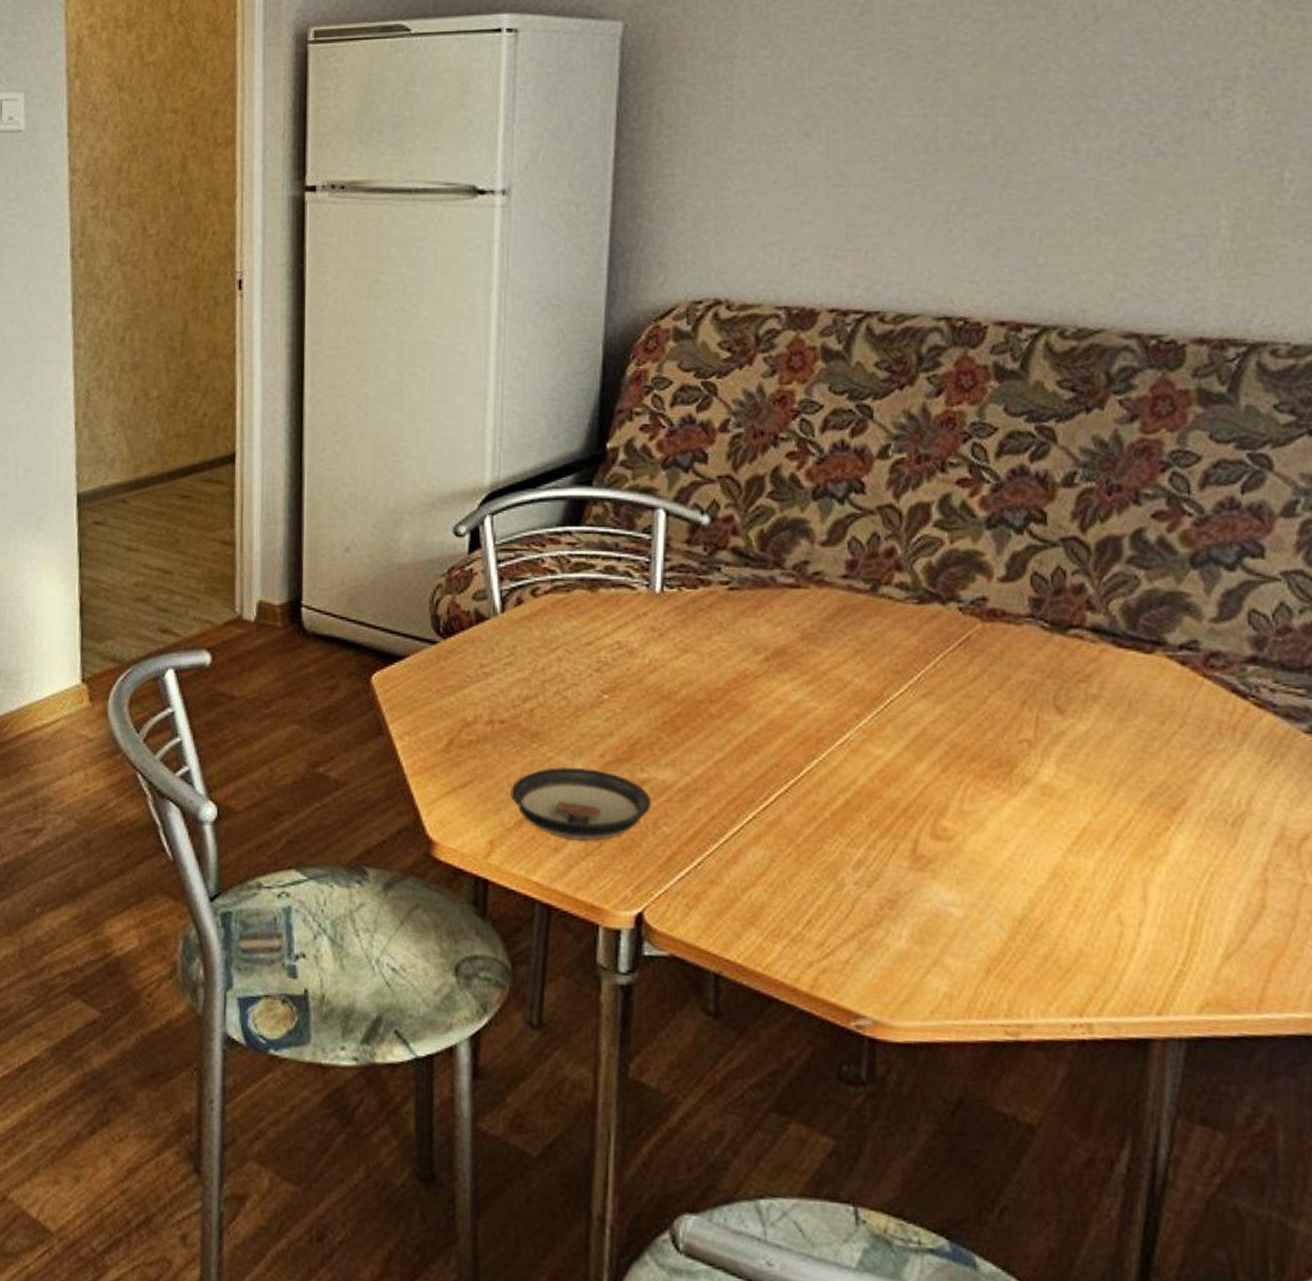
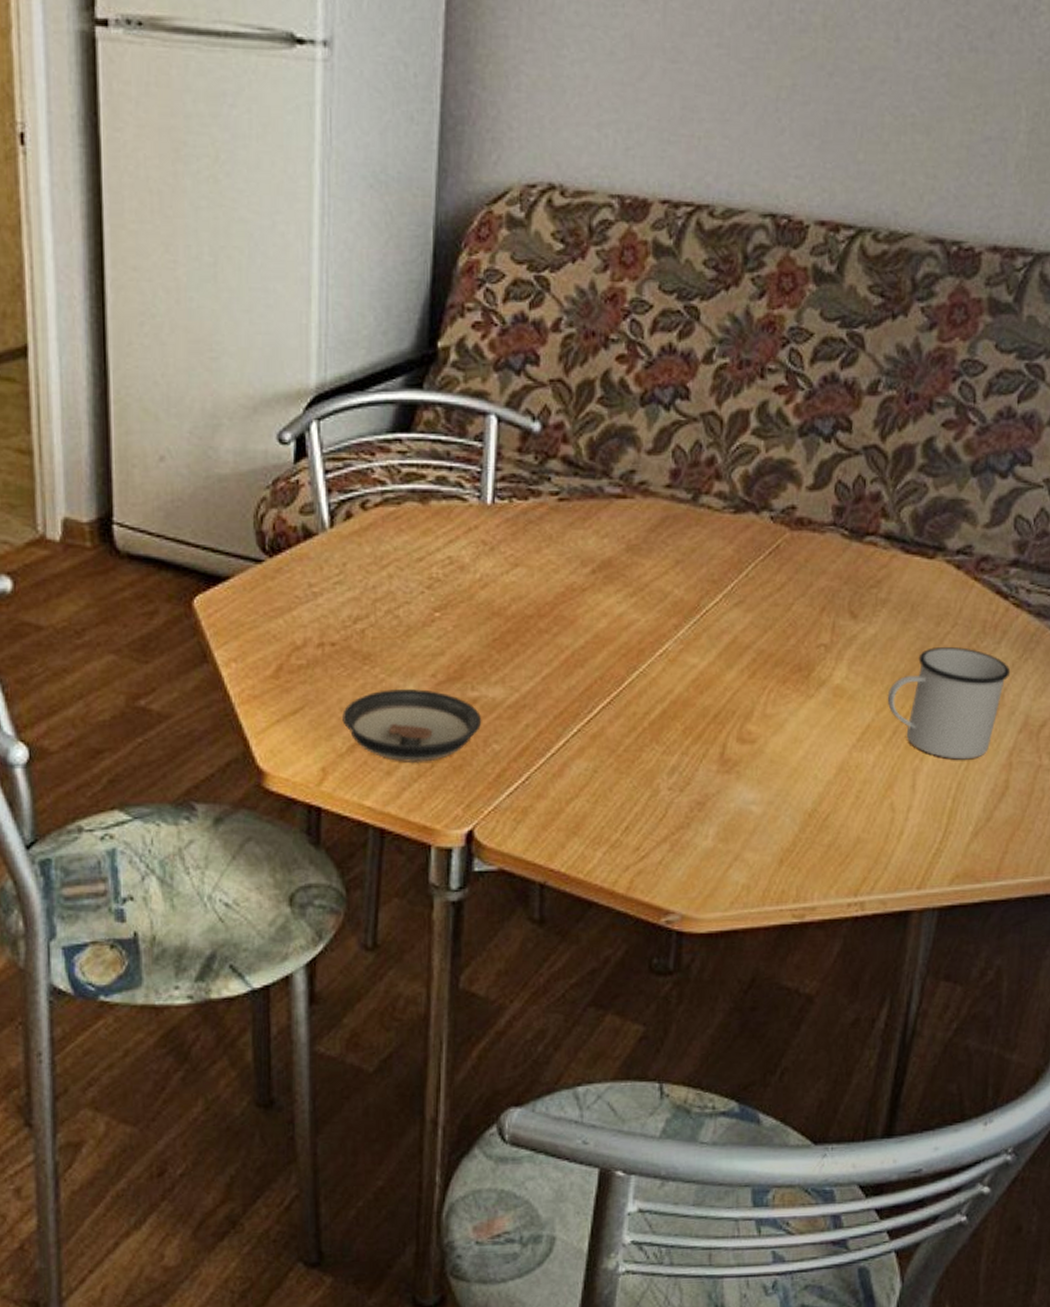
mug: none [1106,746,1257,873] -> present [887,646,1011,760]

